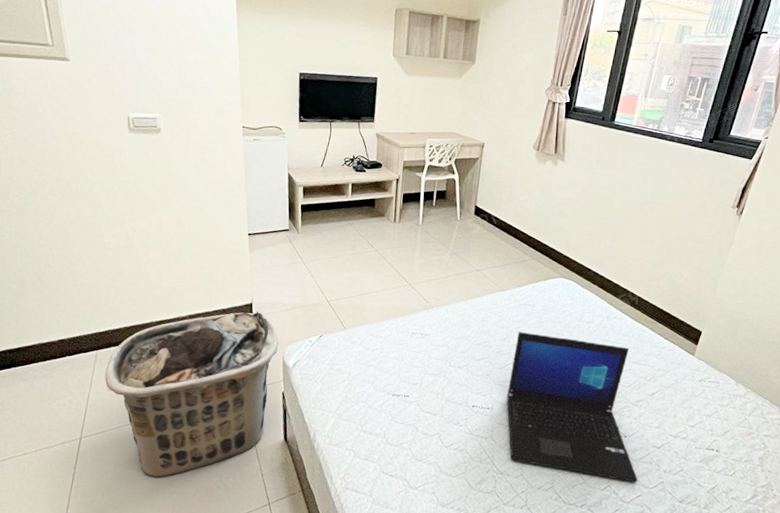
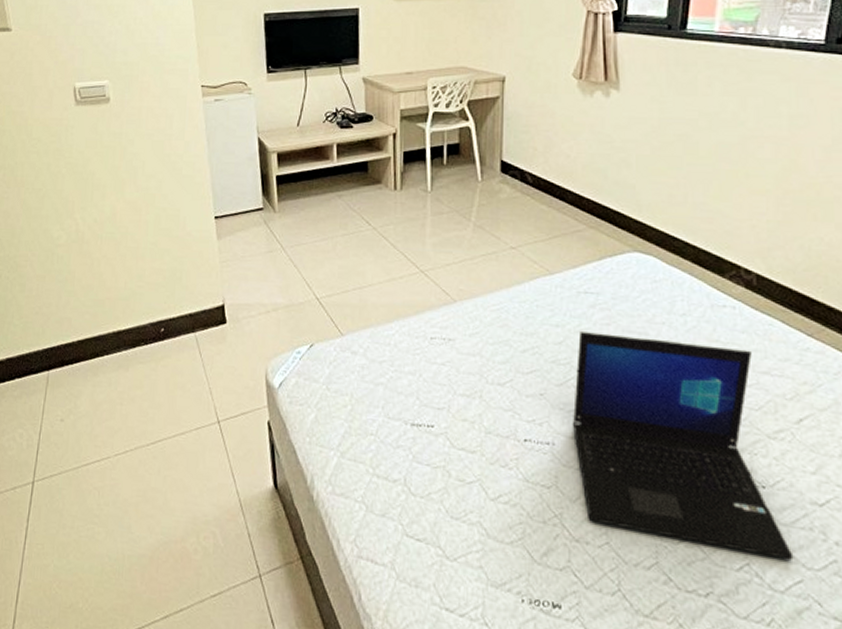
clothes hamper: present [105,311,279,478] -> none [58,315,260,536]

